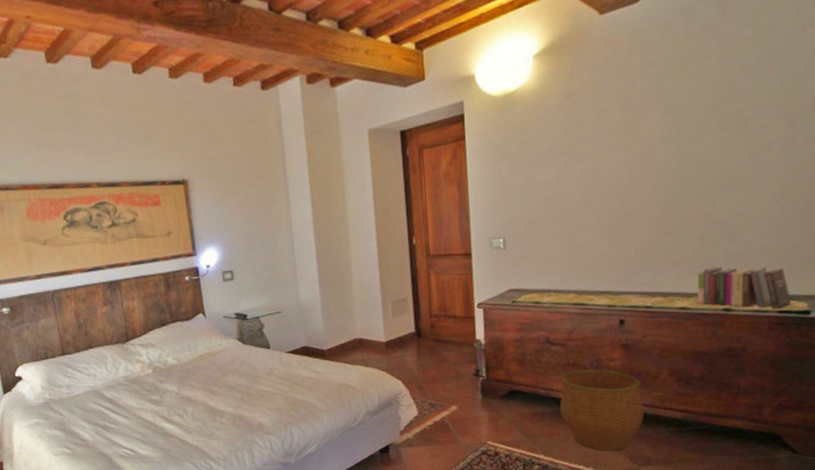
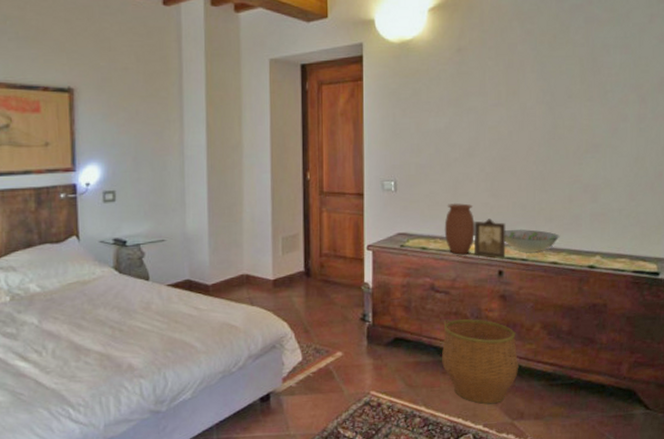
decorative vase: none [558,254,592,307] -> present [444,202,475,255]
photo frame: none [592,268,627,307] -> present [475,219,506,258]
decorative bowl: none [626,276,690,300] -> present [505,229,560,253]
books: present [698,266,792,309] -> none [567,225,644,269]

